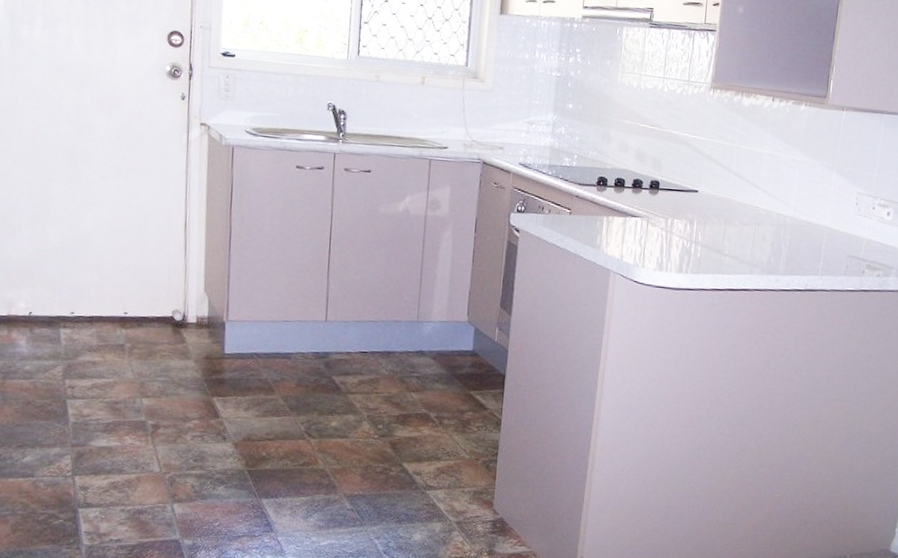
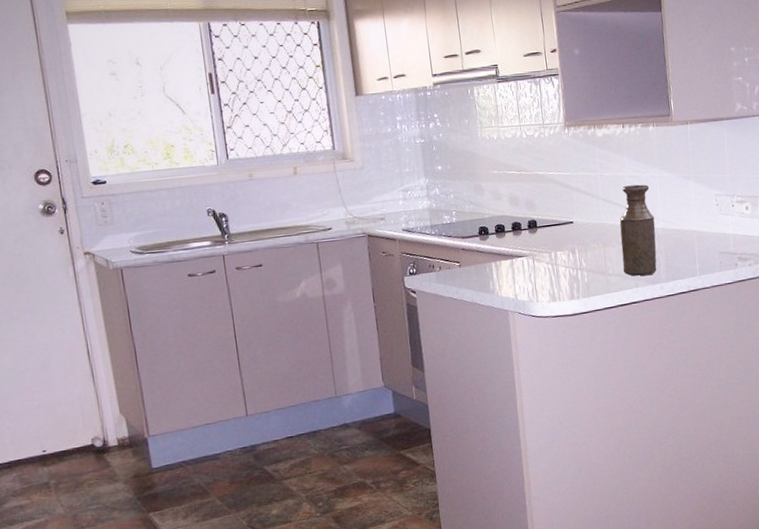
bottle: none [740,163,788,264] -> present [619,184,657,276]

